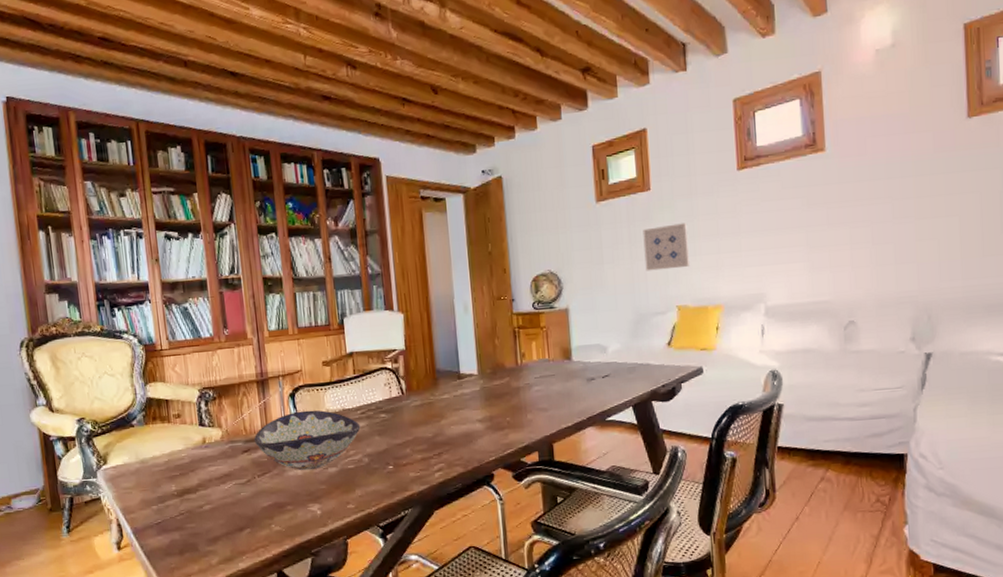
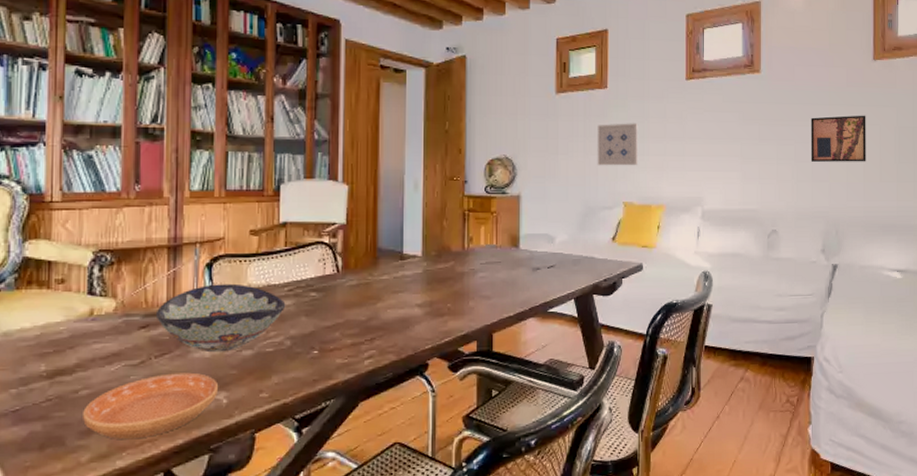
saucer: none [208,488,313,546] -> present [83,372,219,440]
wall art: none [890,182,964,243] -> present [811,115,866,162]

